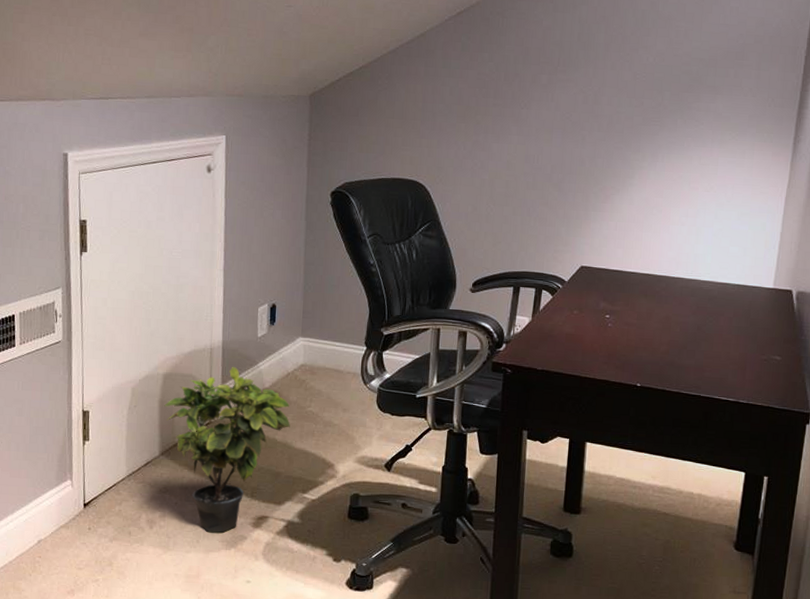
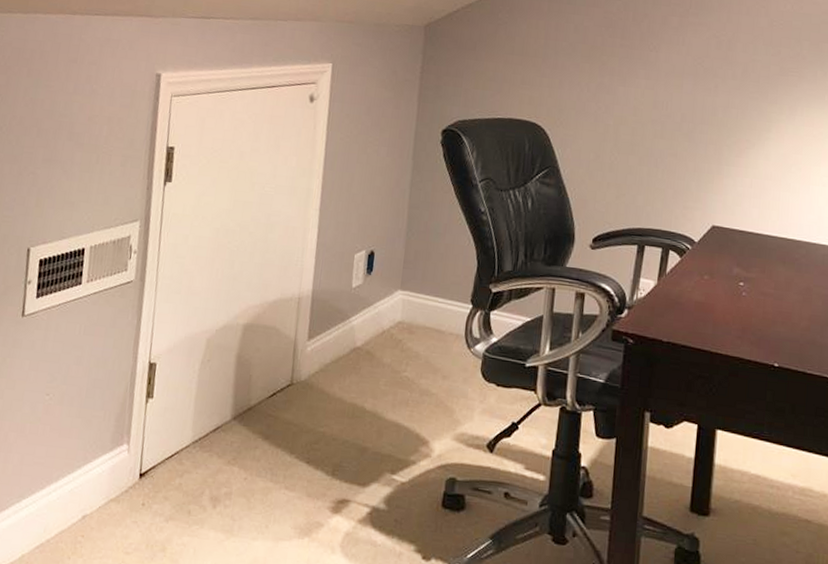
potted plant: present [164,366,290,533] -> none [241,319,383,517]

